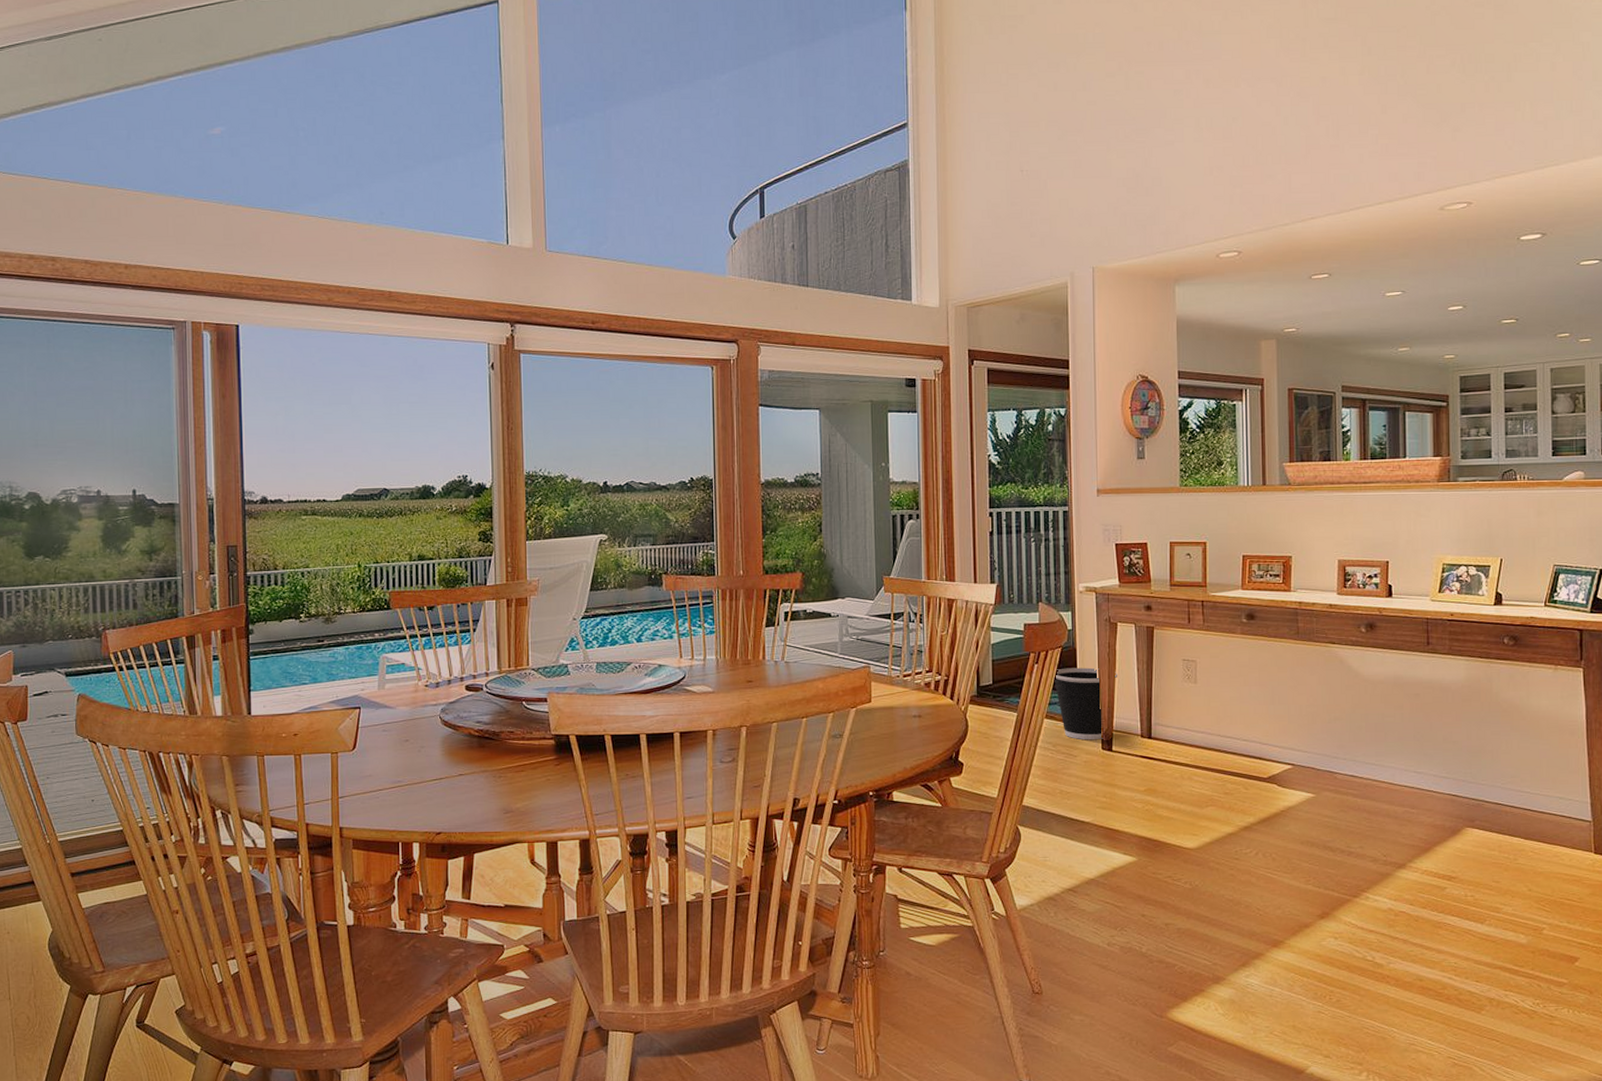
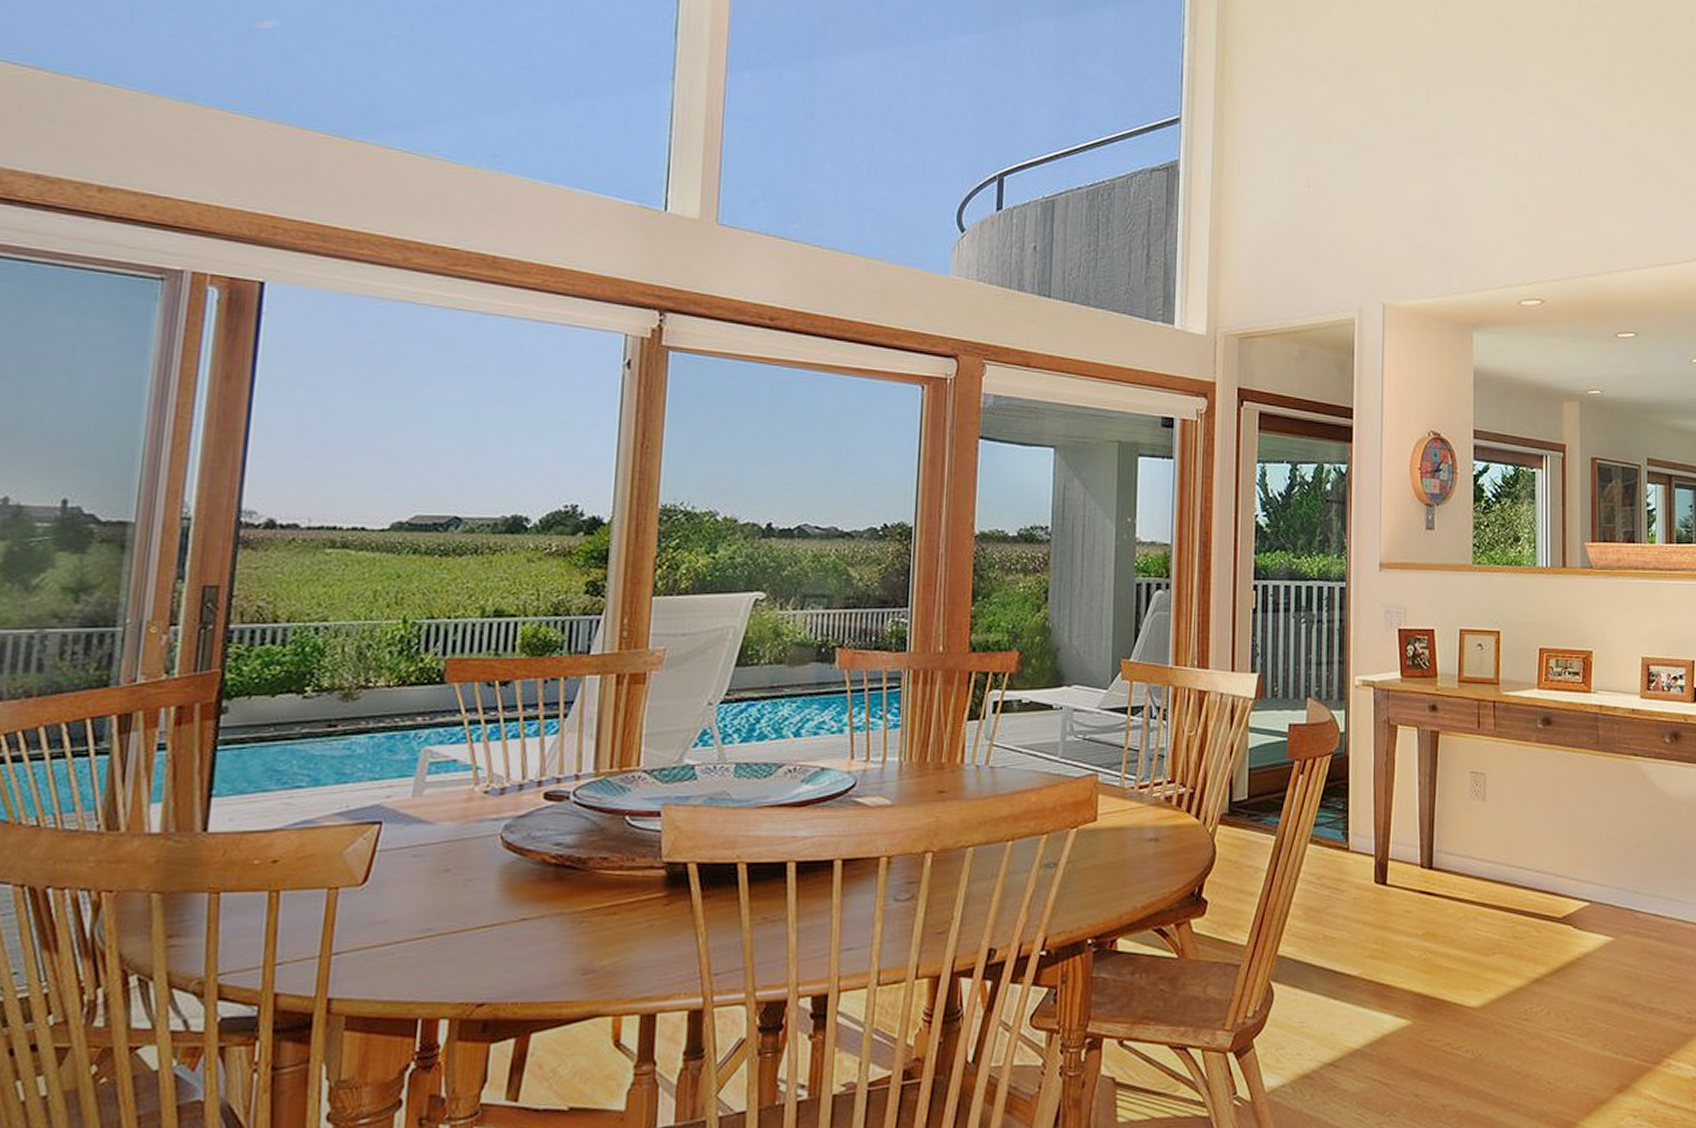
wastebasket: present [1054,667,1117,740] -> none [1321,780,1395,871]

